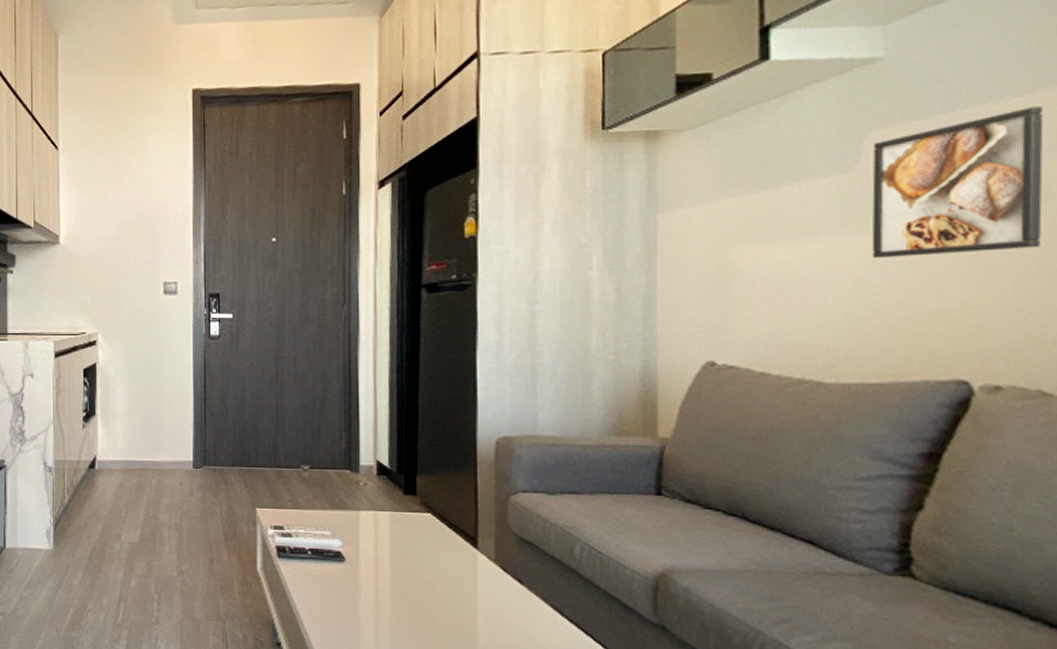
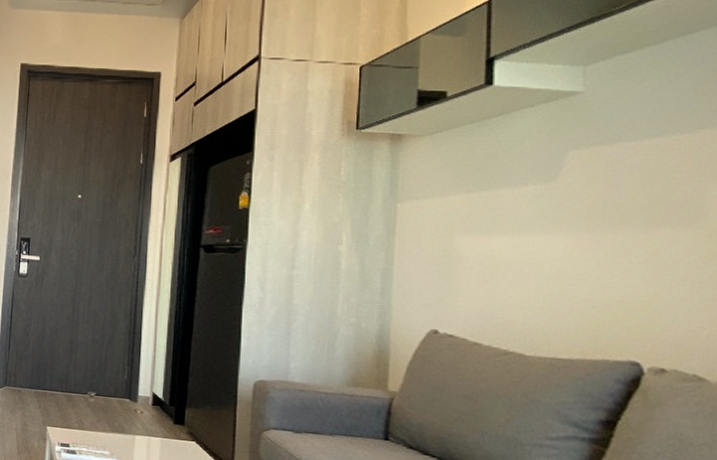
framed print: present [871,106,1044,259] -> none [567,143,705,258]

